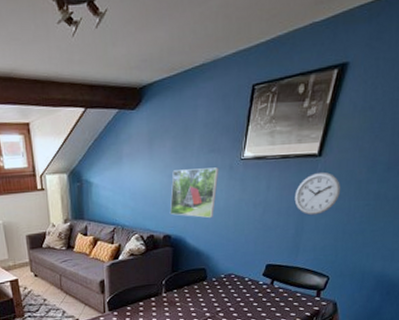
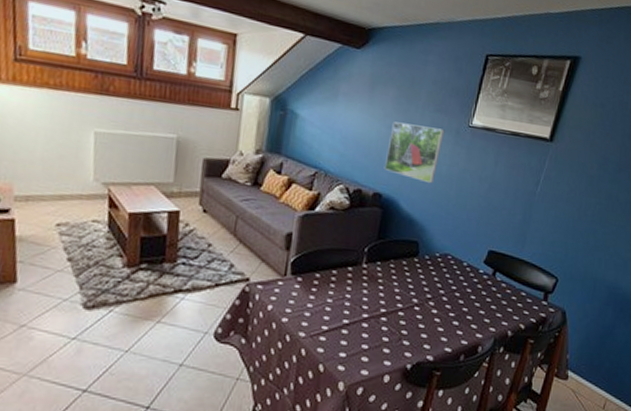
wall clock: present [294,171,340,216] -> none [523,157,571,204]

